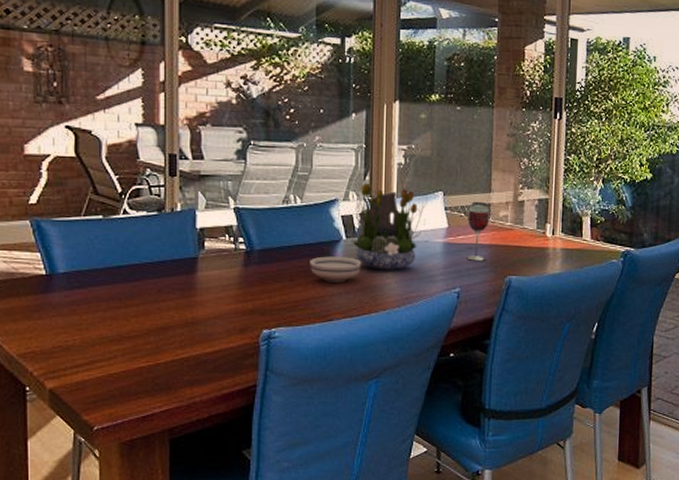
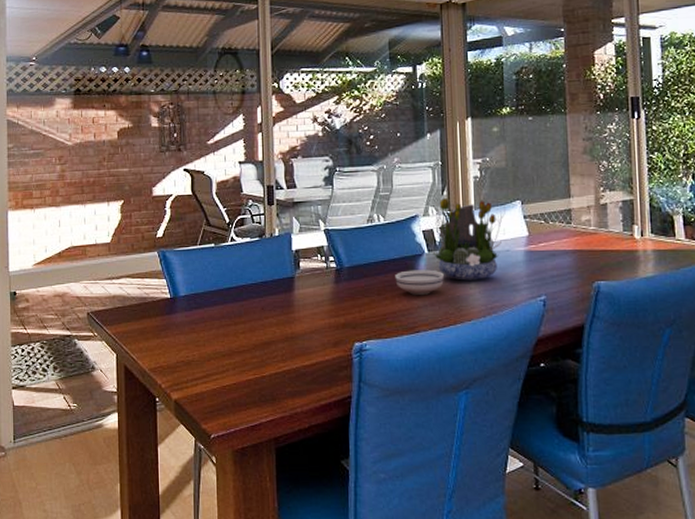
wineglass: present [467,201,490,261] -> none [547,207,572,268]

